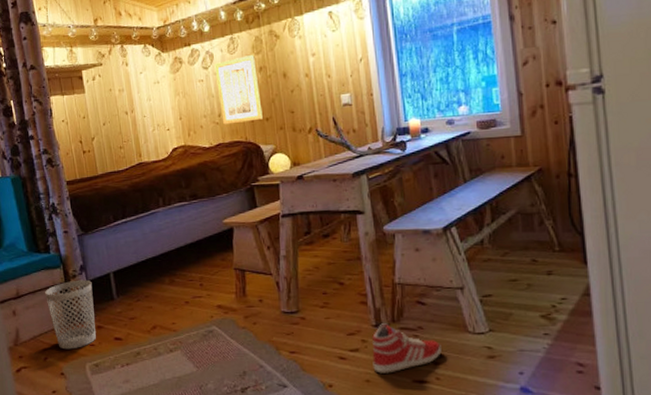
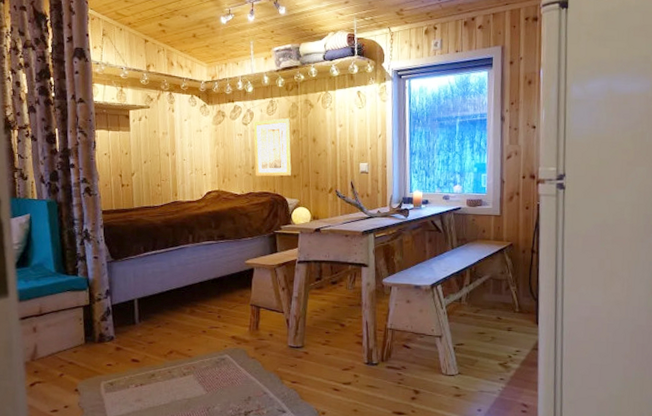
wastebasket: present [45,279,96,350] -> none [68,303,116,368]
sneaker: present [372,323,442,374] -> none [361,362,419,405]

